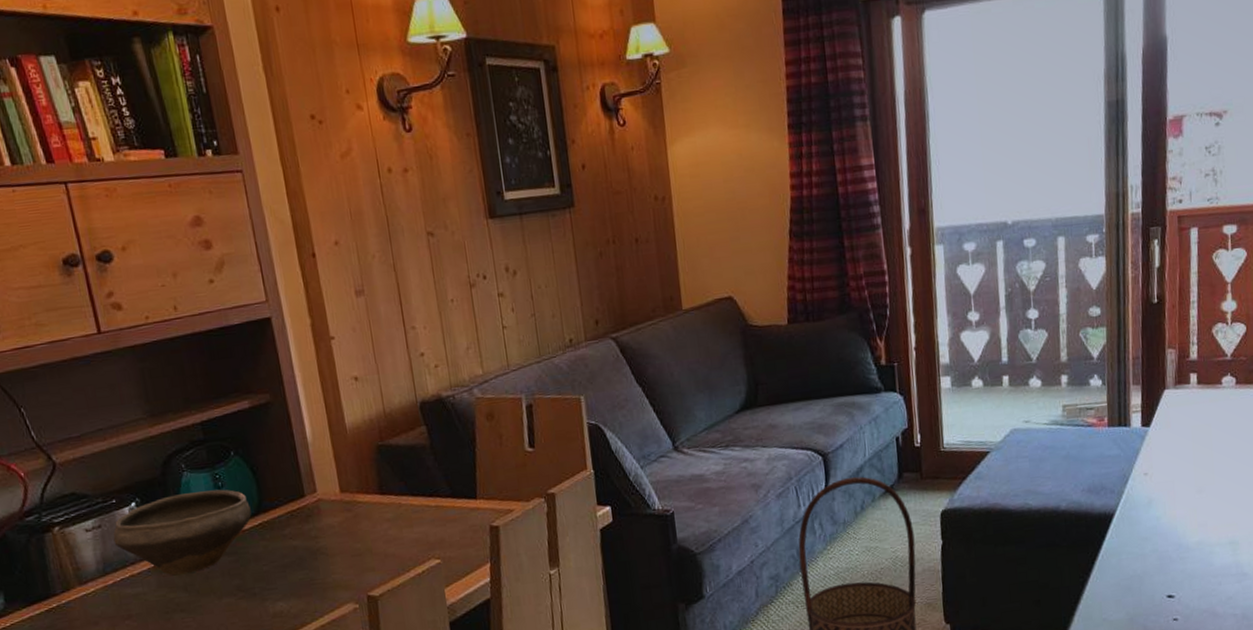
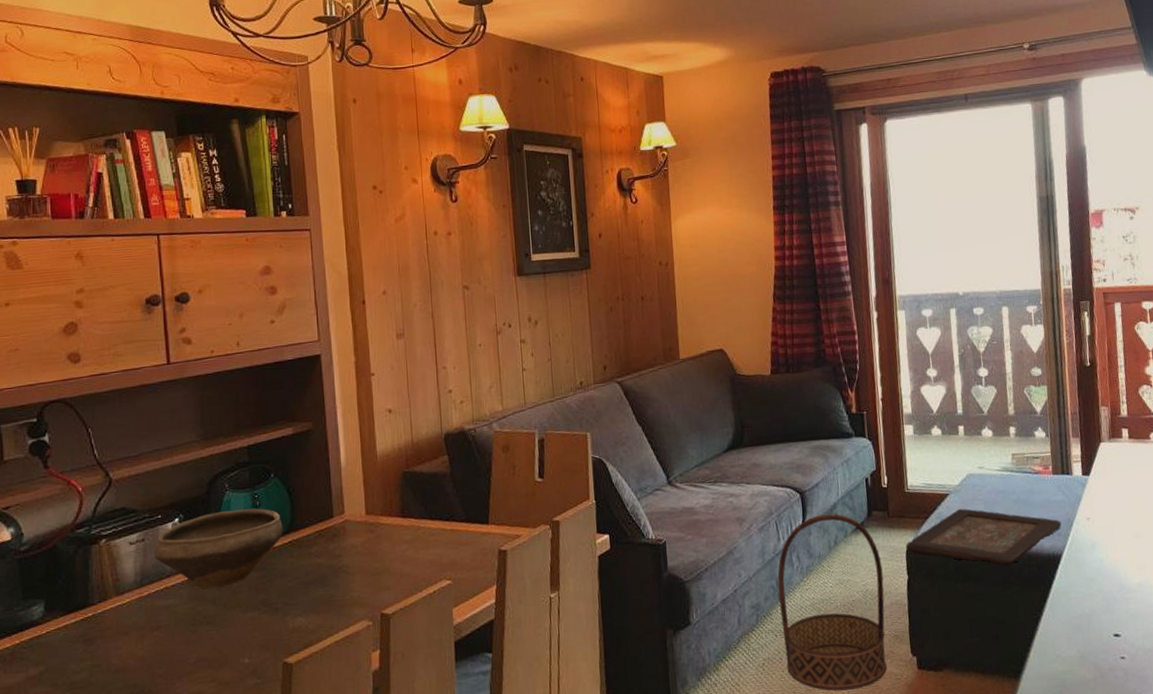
decorative tray: none [940,466,1115,528] -> present [906,508,1062,567]

